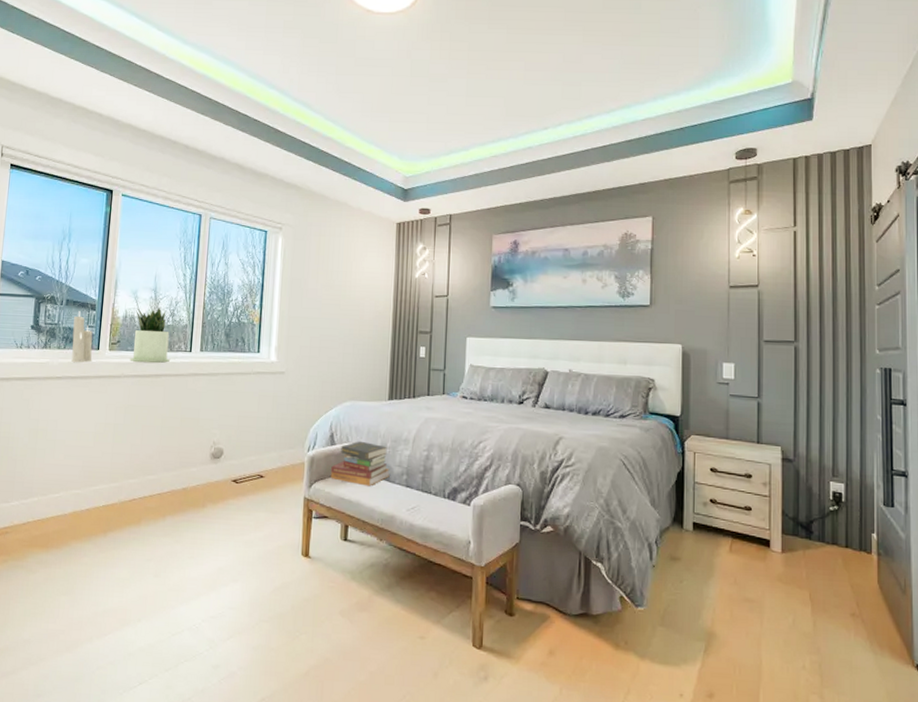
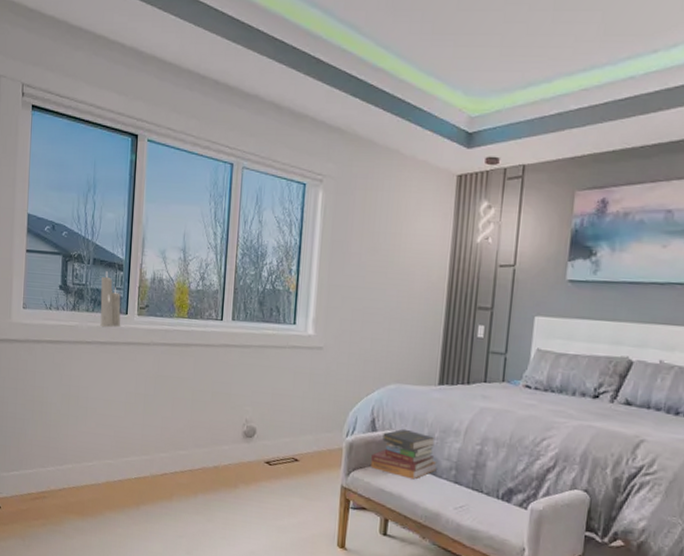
planter: present [130,308,171,364] -> none [159,269,201,332]

